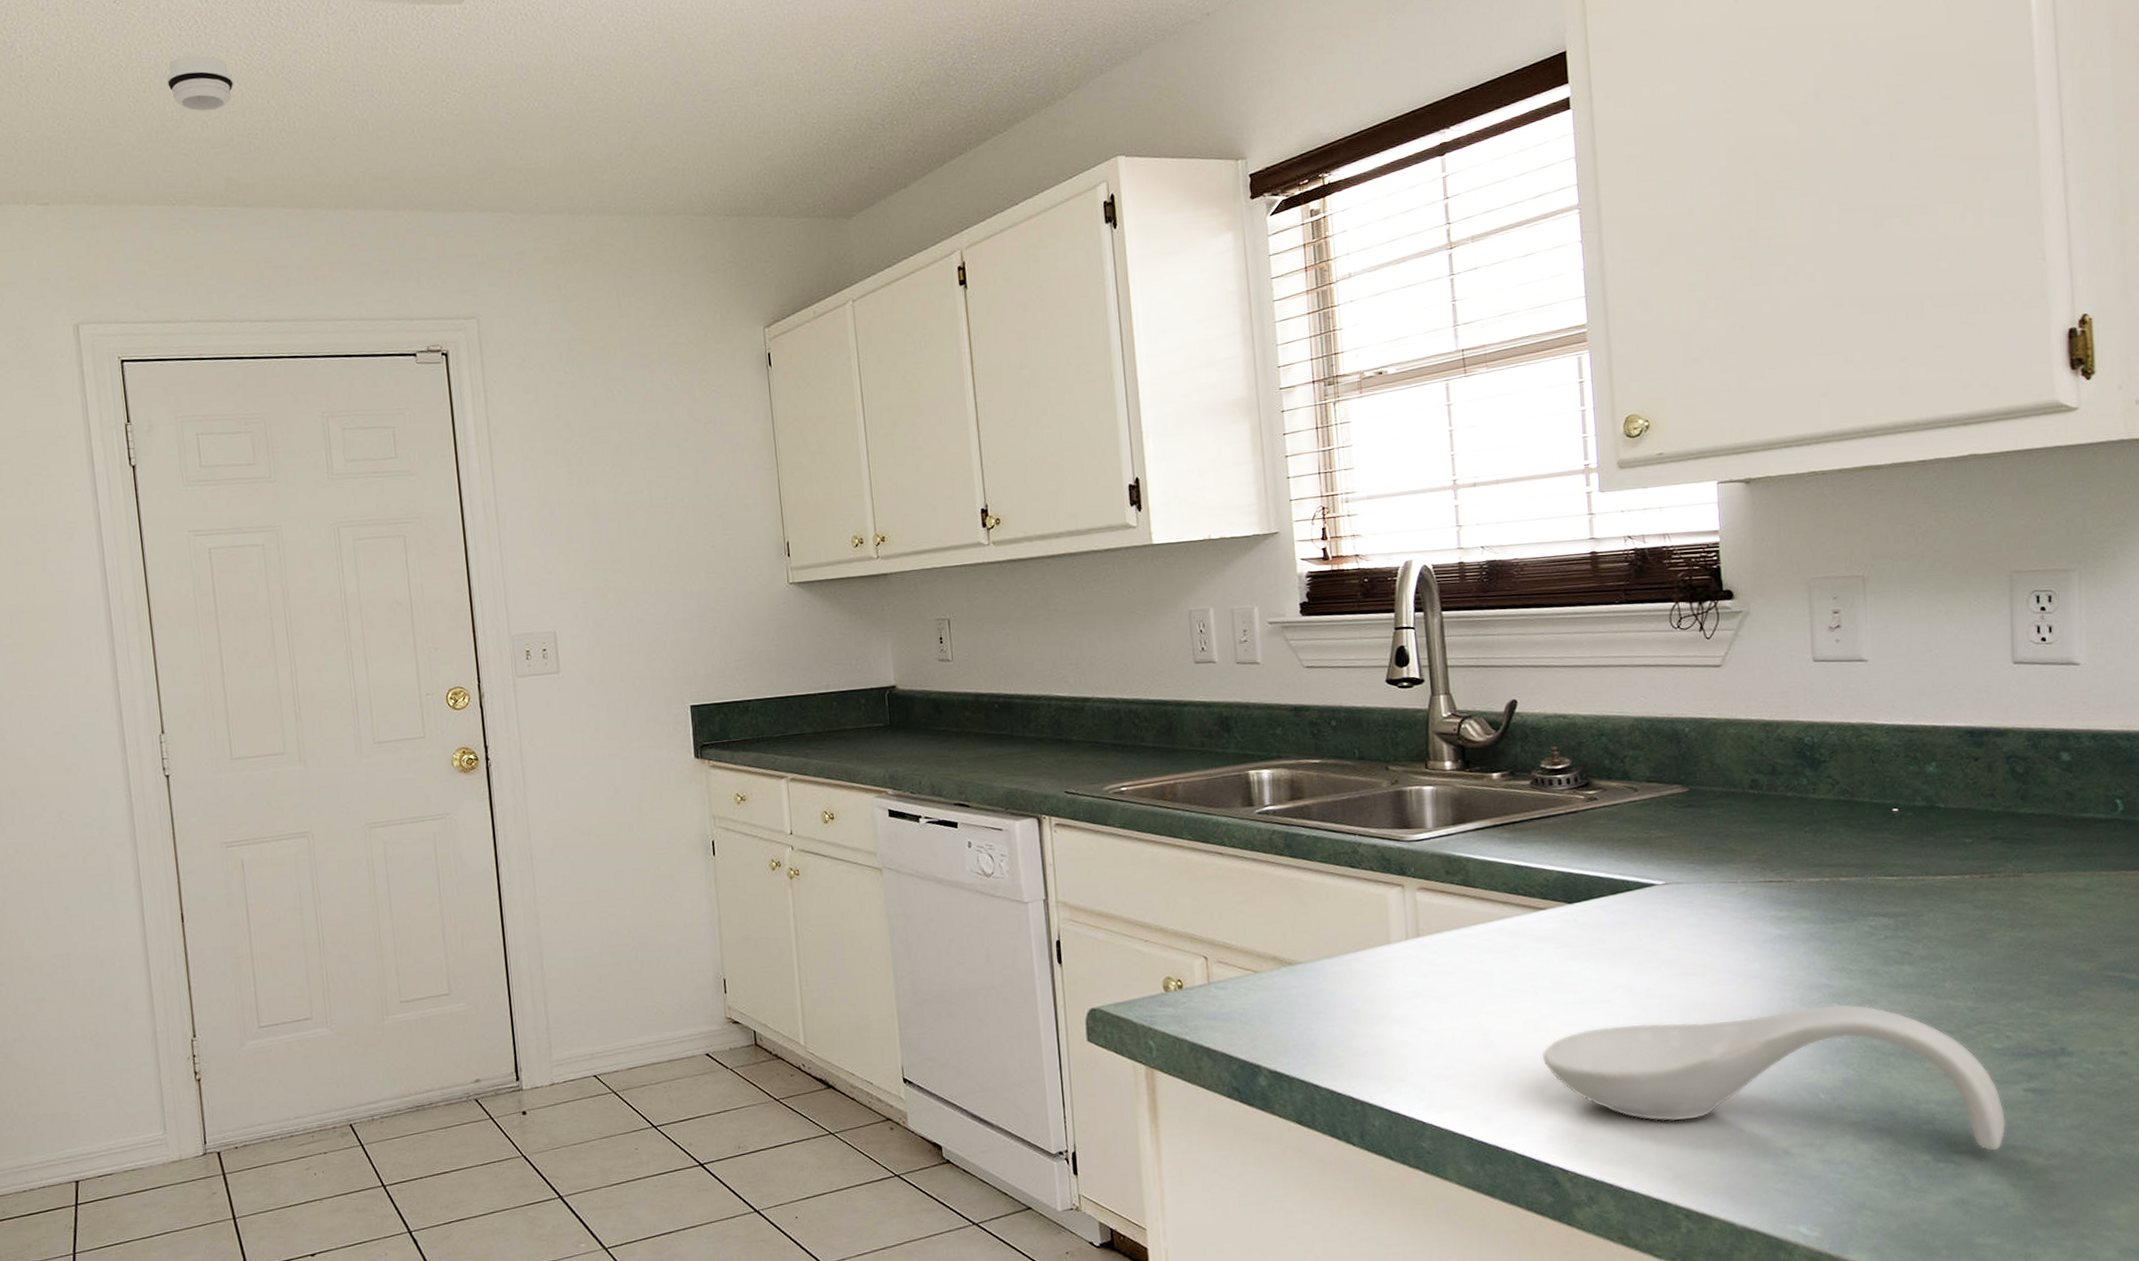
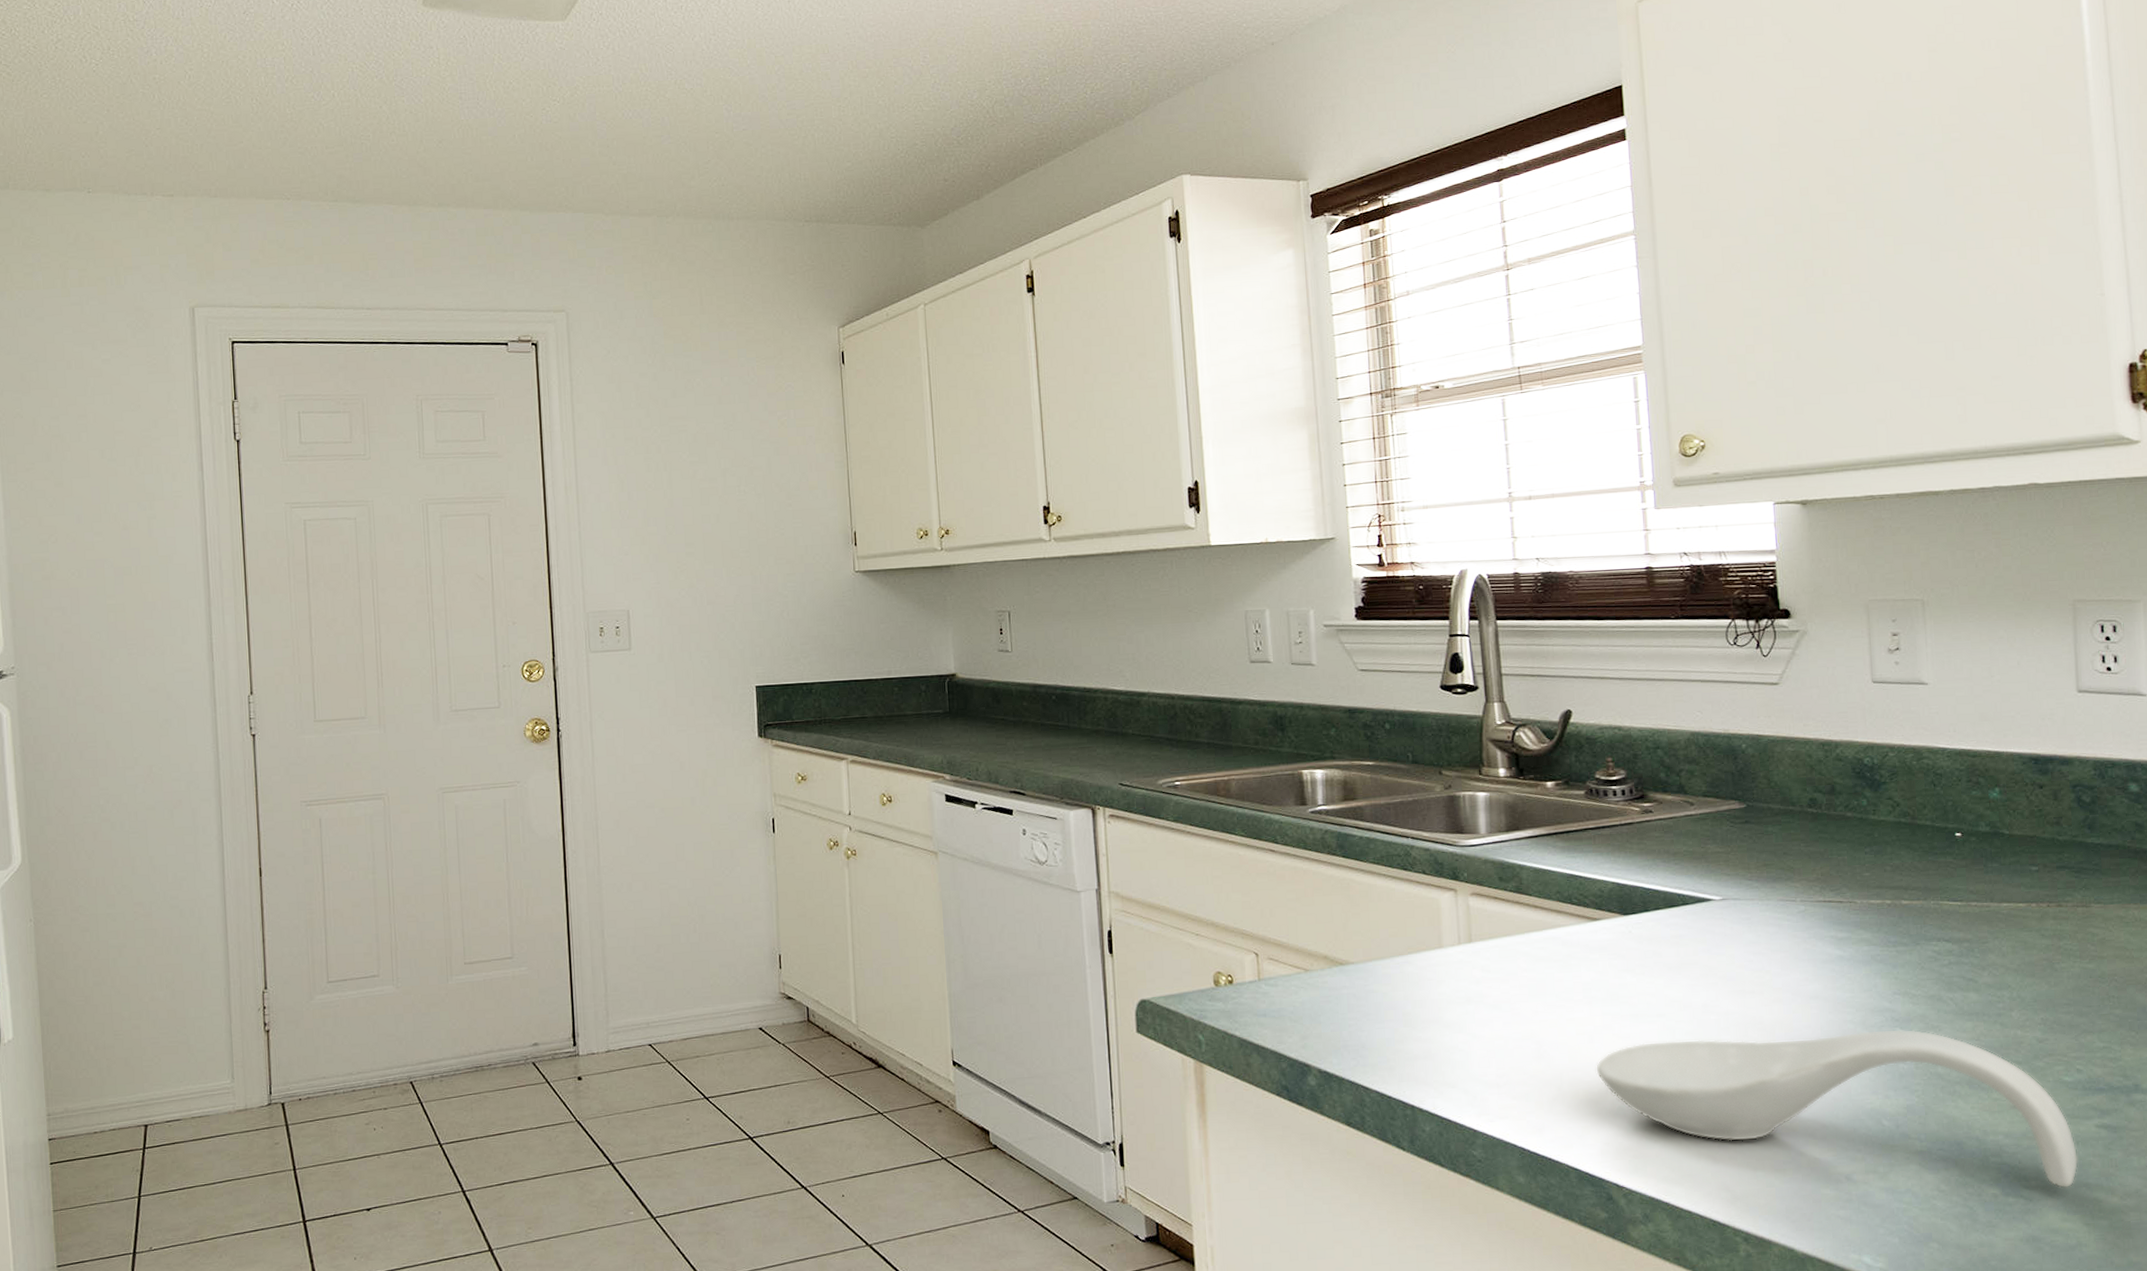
smoke detector: present [166,55,234,112] -> none [287,62,350,114]

